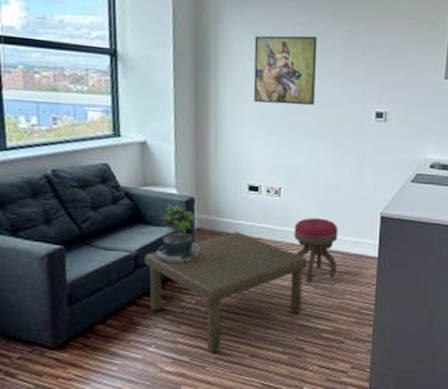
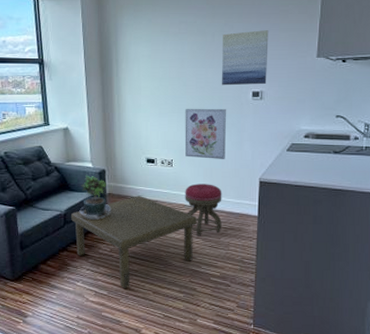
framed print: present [253,35,317,106] -> none [146,31,199,92]
wall art: none [296,126,346,189] -> present [184,108,226,159]
wall art: none [342,42,395,105] -> present [222,30,269,86]

